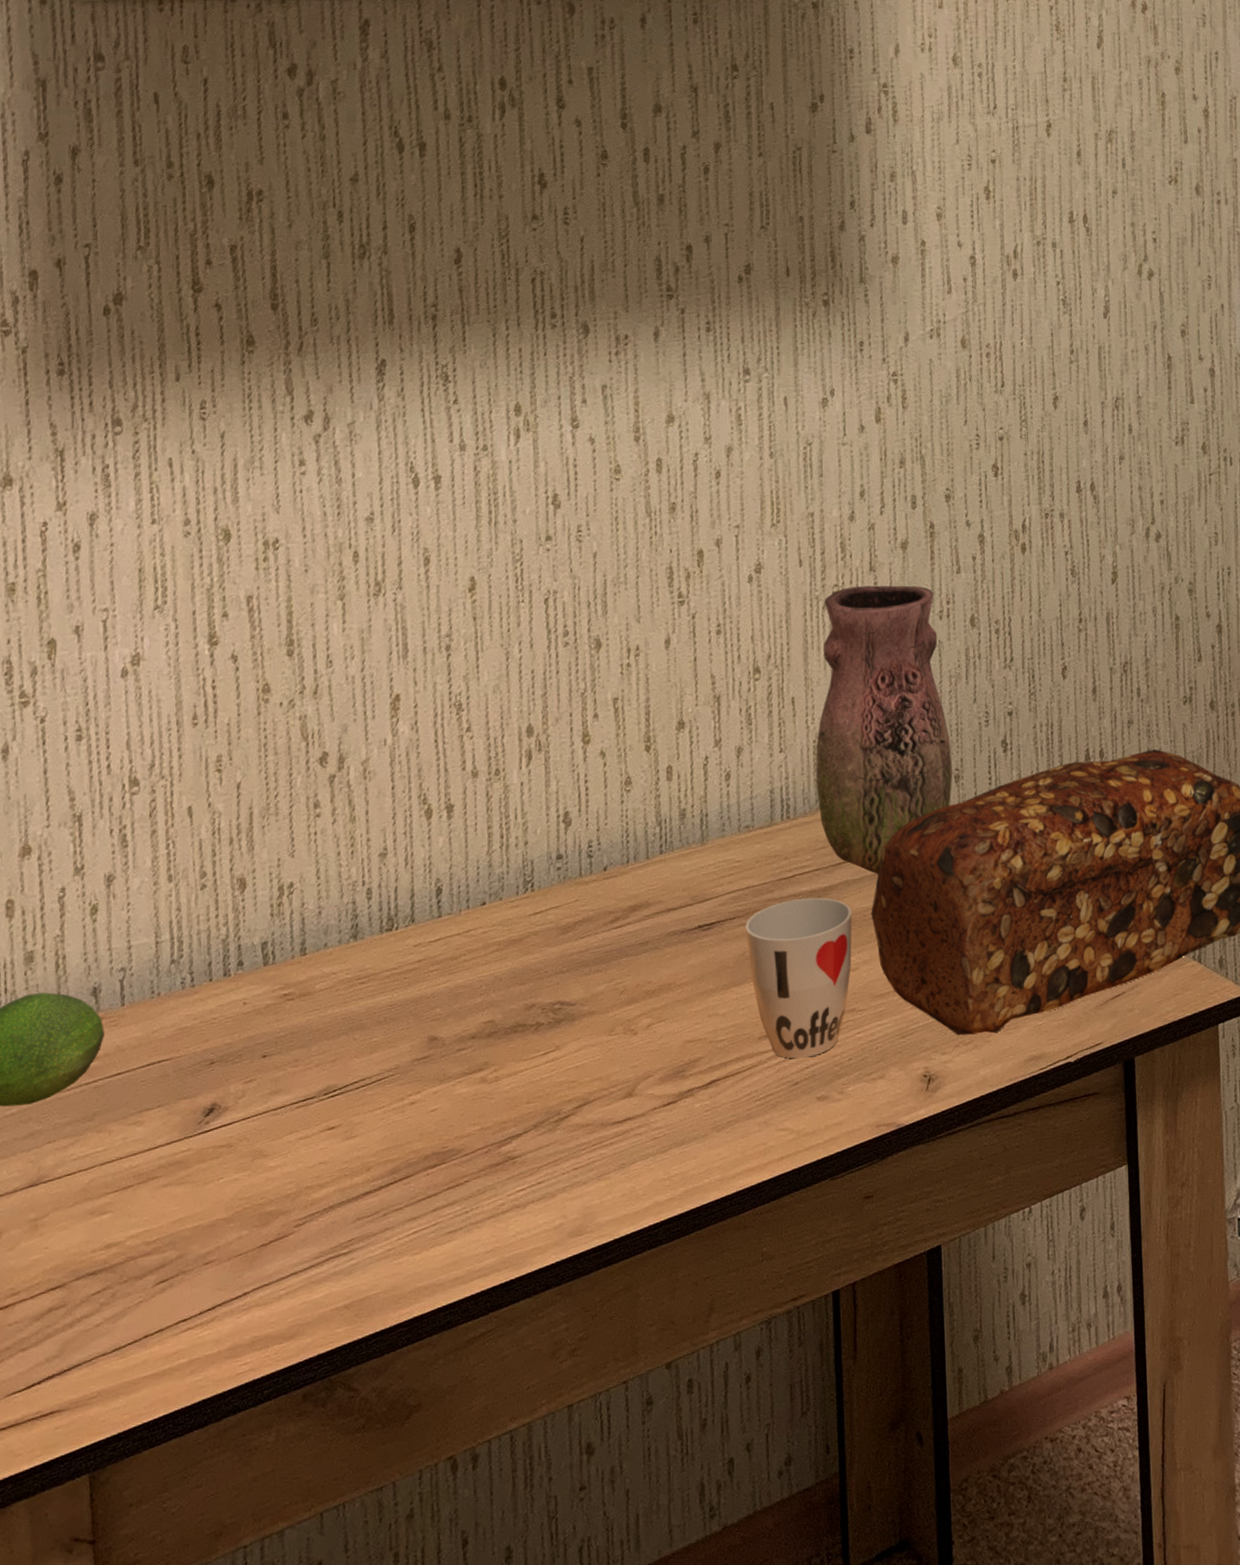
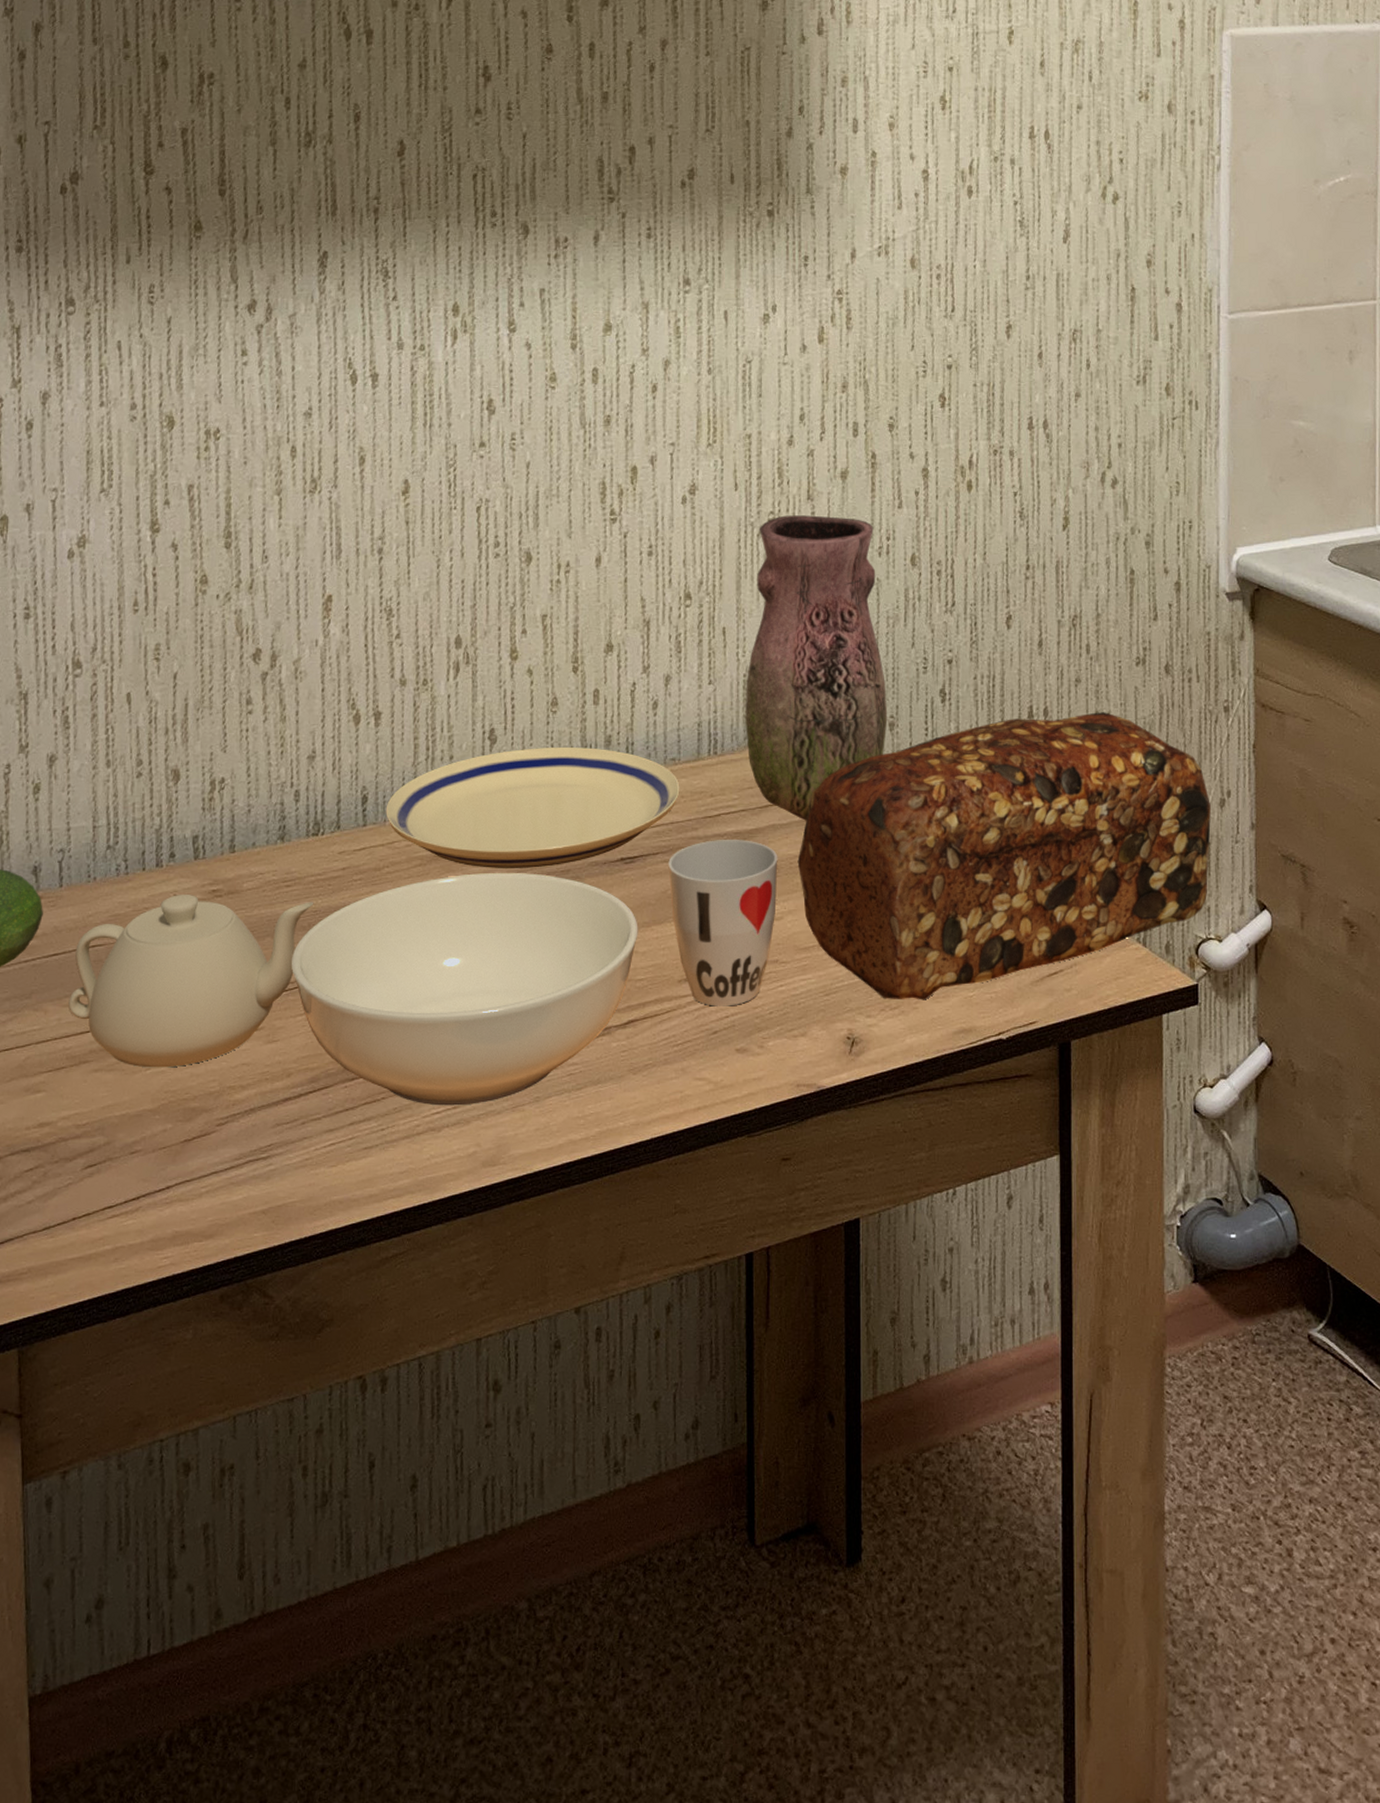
teapot: none [134,996,390,1177] -> present [68,893,314,1068]
bowl: none [367,948,718,1183] -> present [290,873,639,1106]
plate: none [461,822,755,947] -> present [386,747,680,868]

